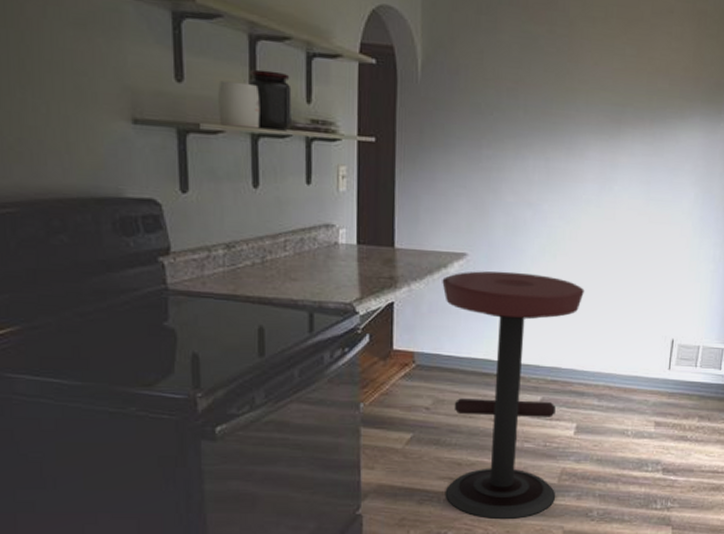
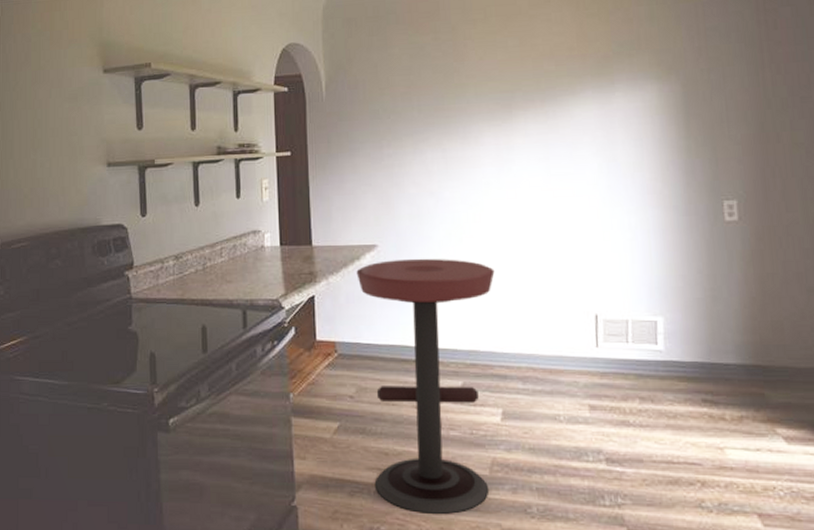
mug: present [218,80,260,129] -> none [168,122,199,159]
jar: present [249,69,292,131] -> none [190,110,223,158]

